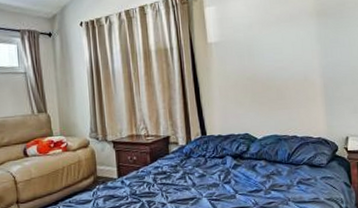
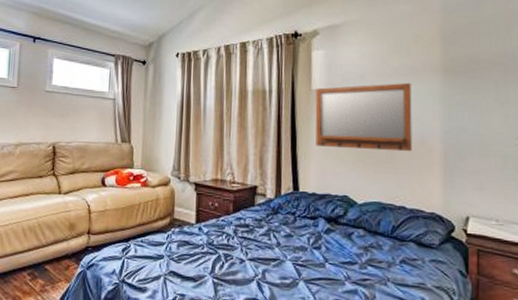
home mirror: none [211,27,298,93] -> present [315,82,412,152]

